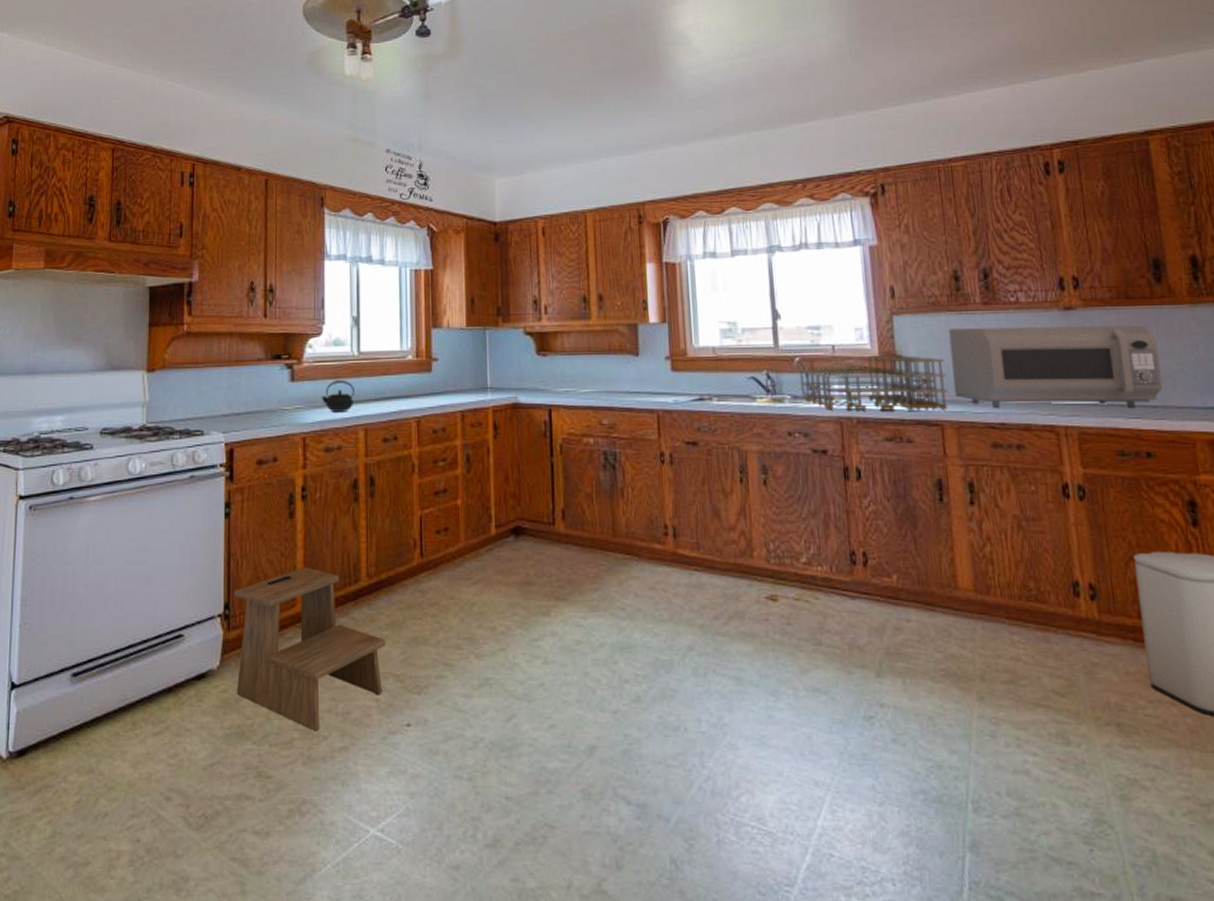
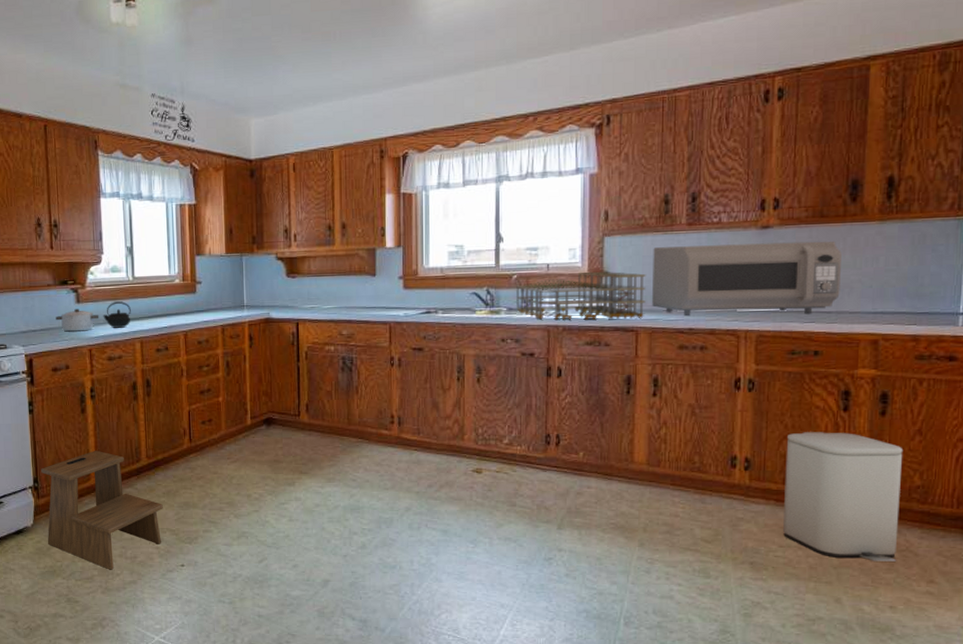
cooking pot: none [265,388,317,416] -> present [56,309,99,332]

